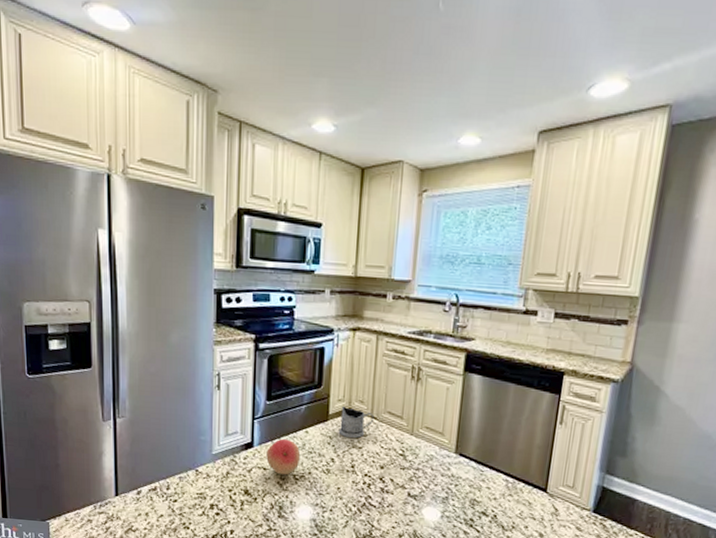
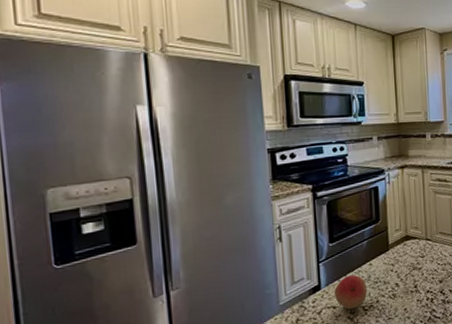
tea glass holder: present [338,405,375,439] -> none [399,234,429,262]

